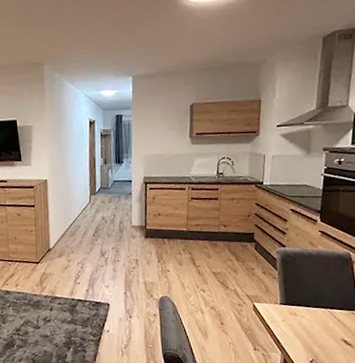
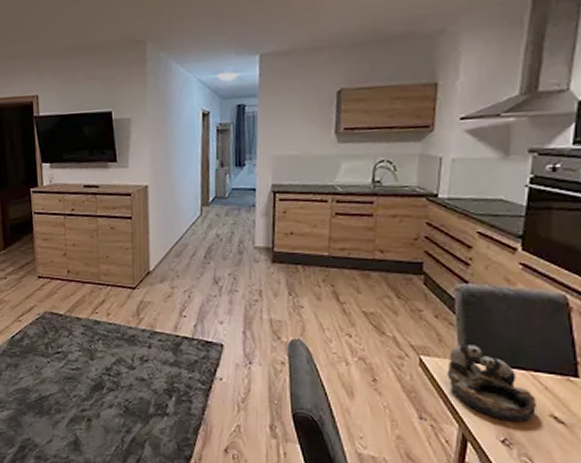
bowl: none [272,291,333,347] -> present [447,343,538,422]

